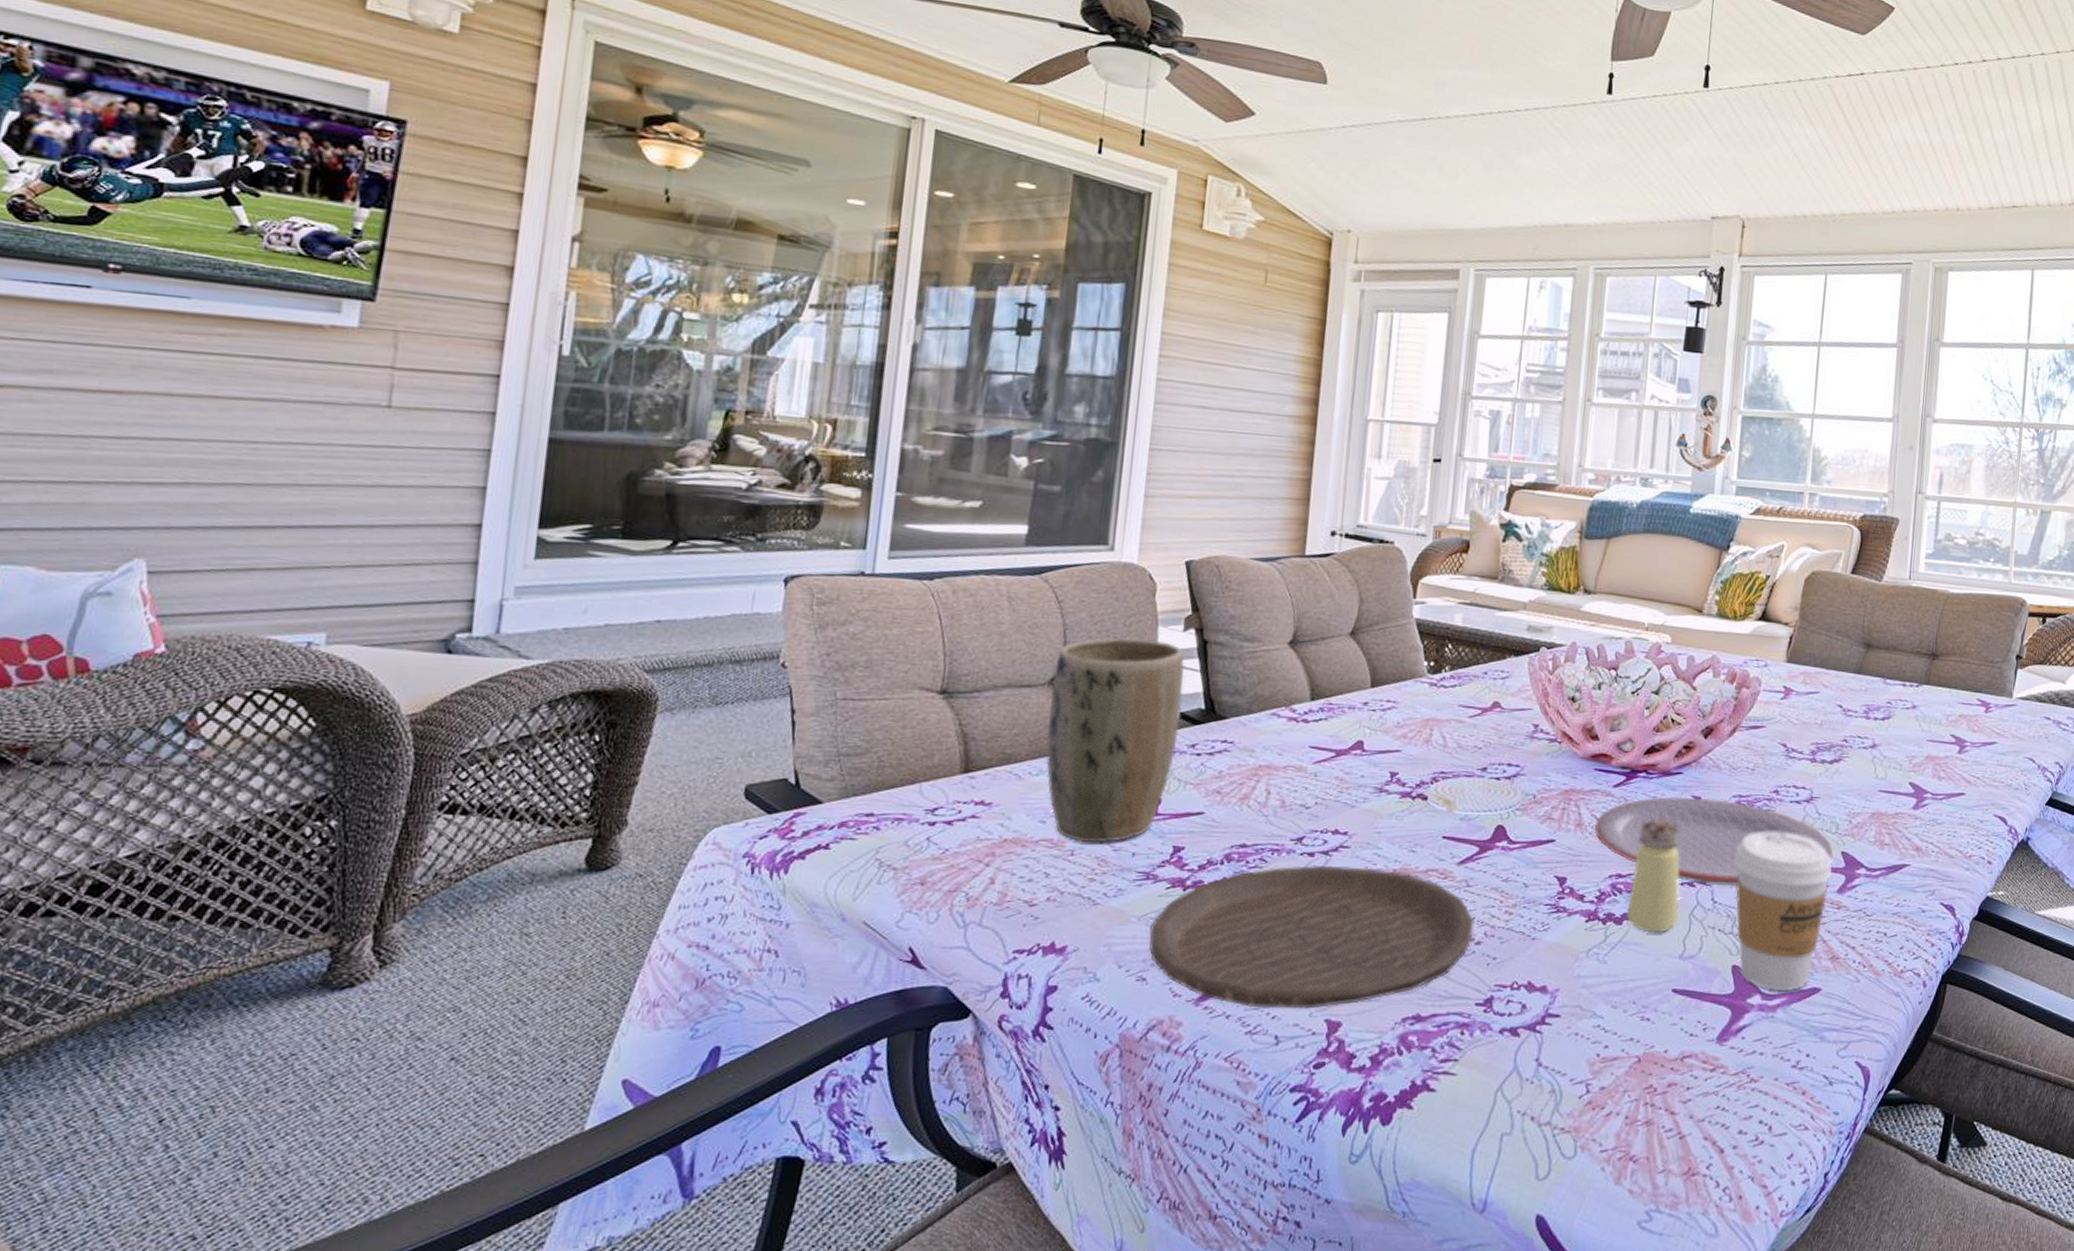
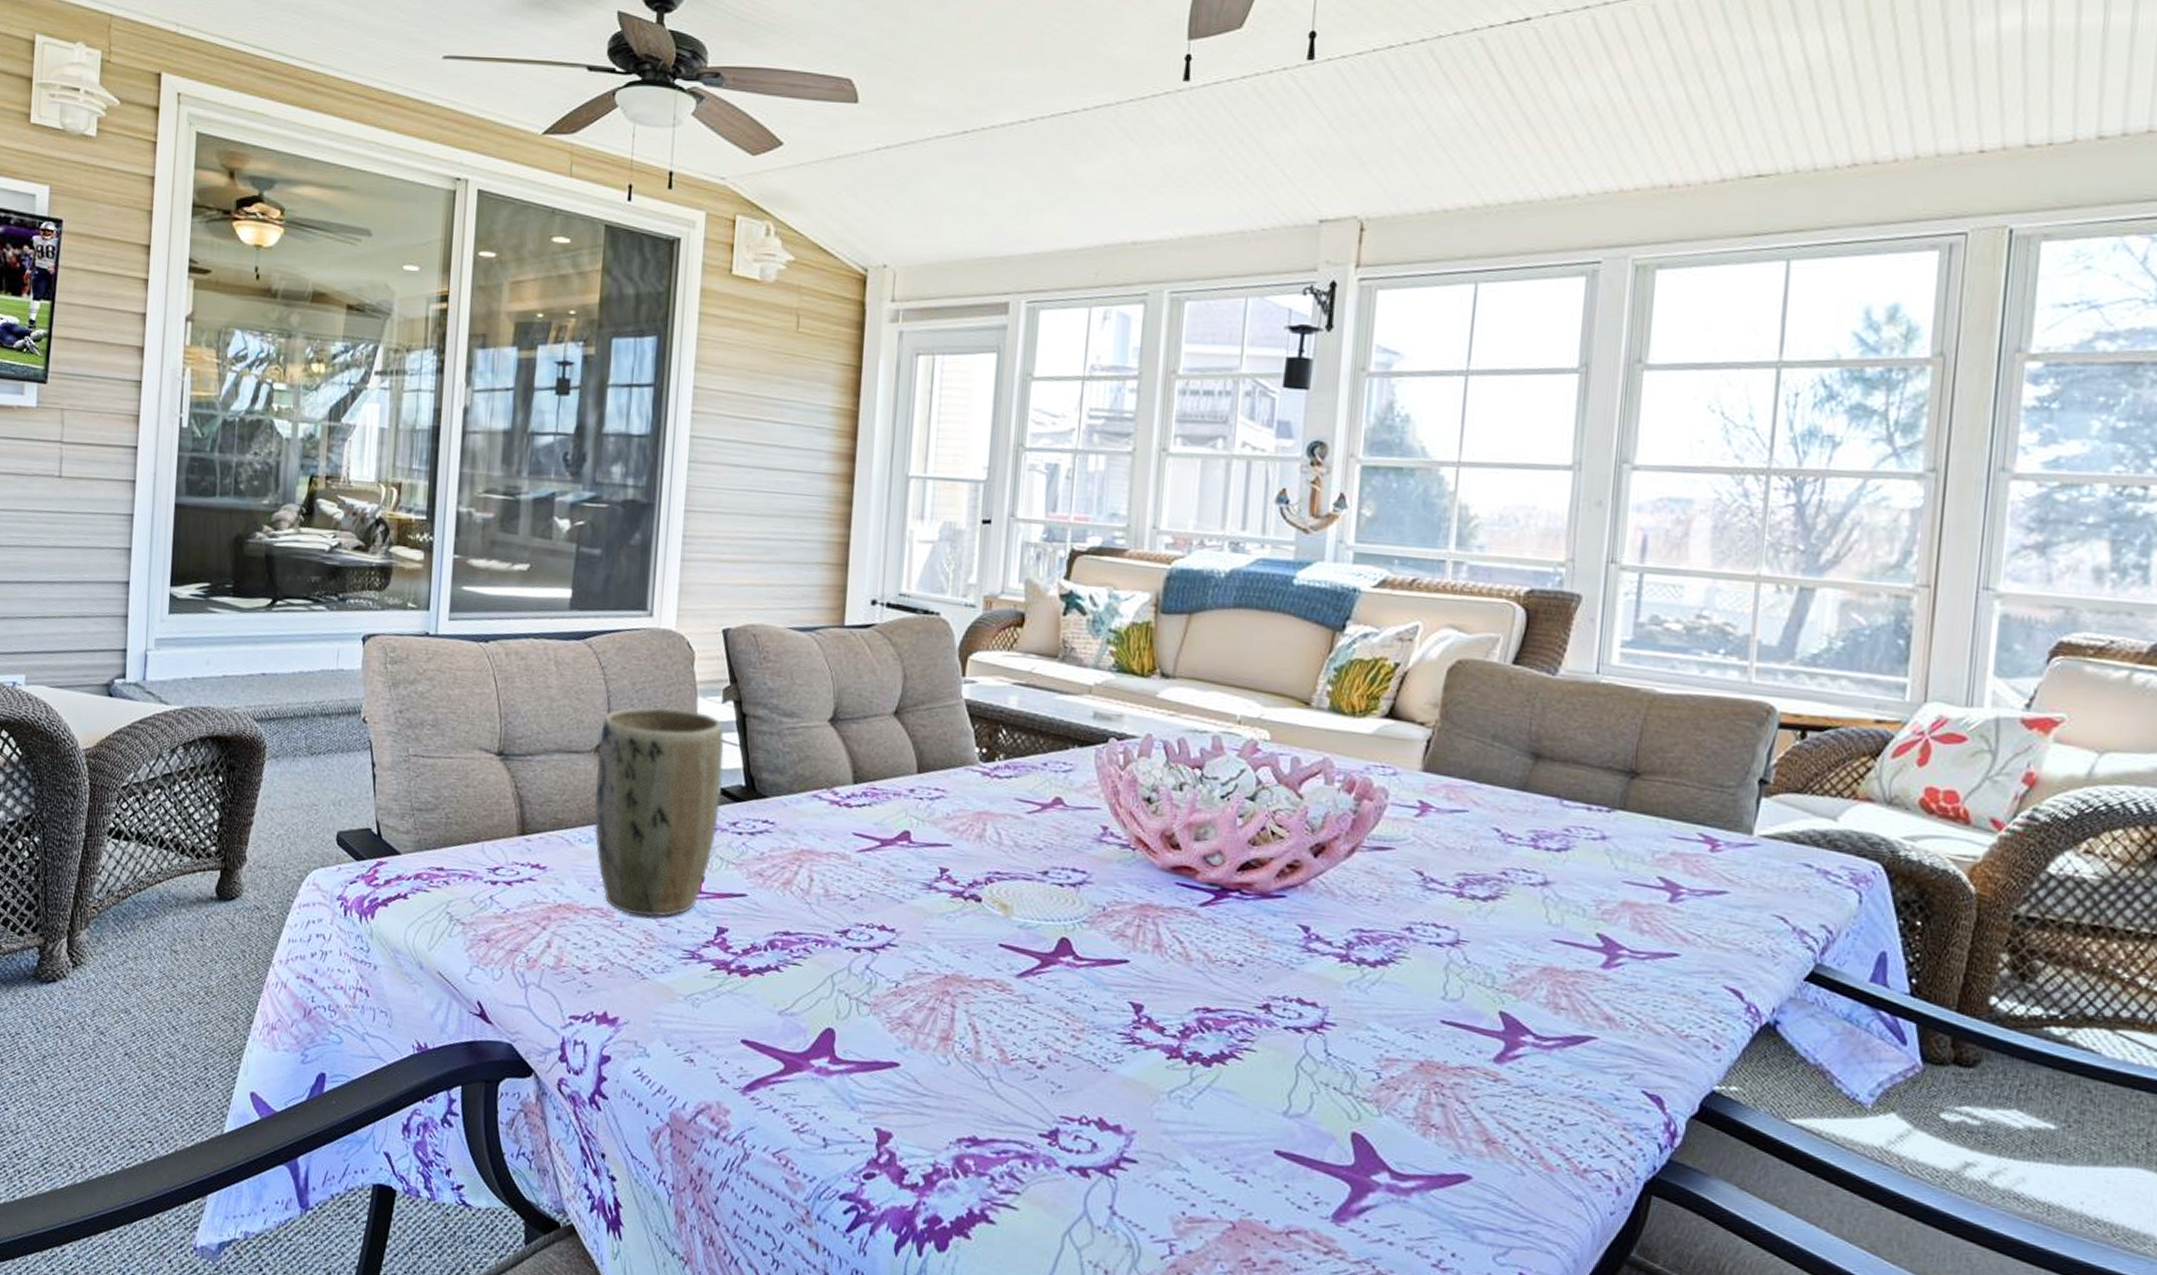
plate: present [1149,864,1475,1009] -> none [696,960,1037,1116]
plate: present [1594,797,1833,885] -> none [1176,923,1487,1038]
saltshaker: present [1626,820,1680,933] -> none [1216,948,1284,1082]
coffee cup: present [1735,831,1832,992] -> none [1354,975,1487,1174]

